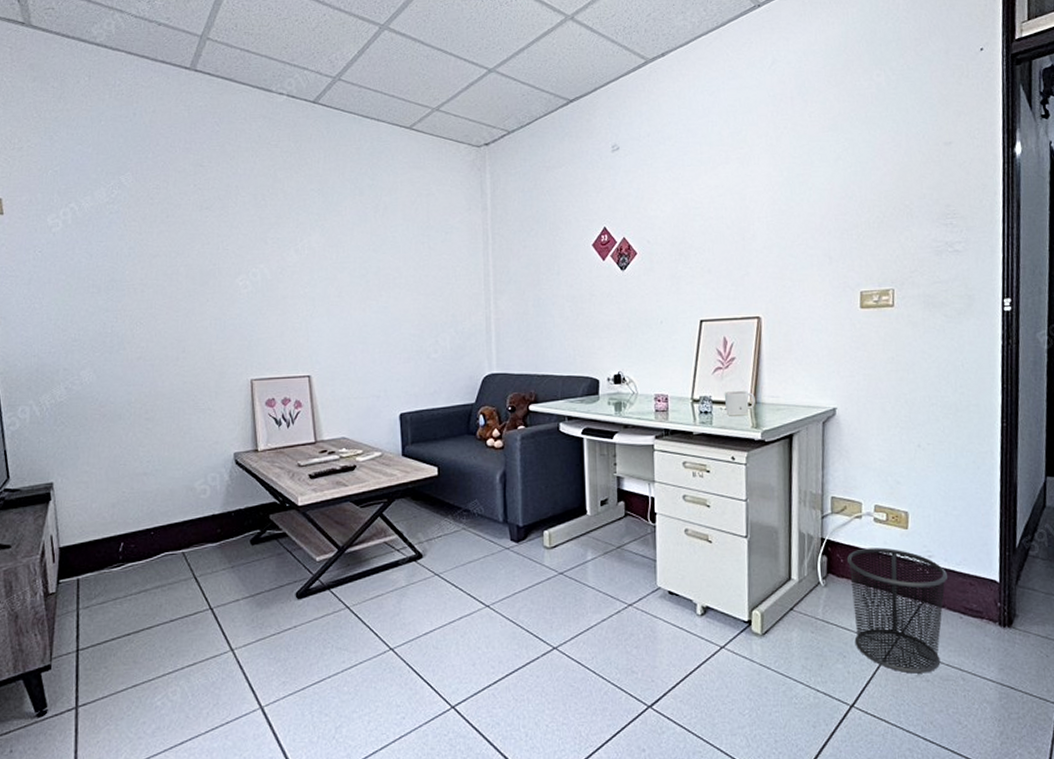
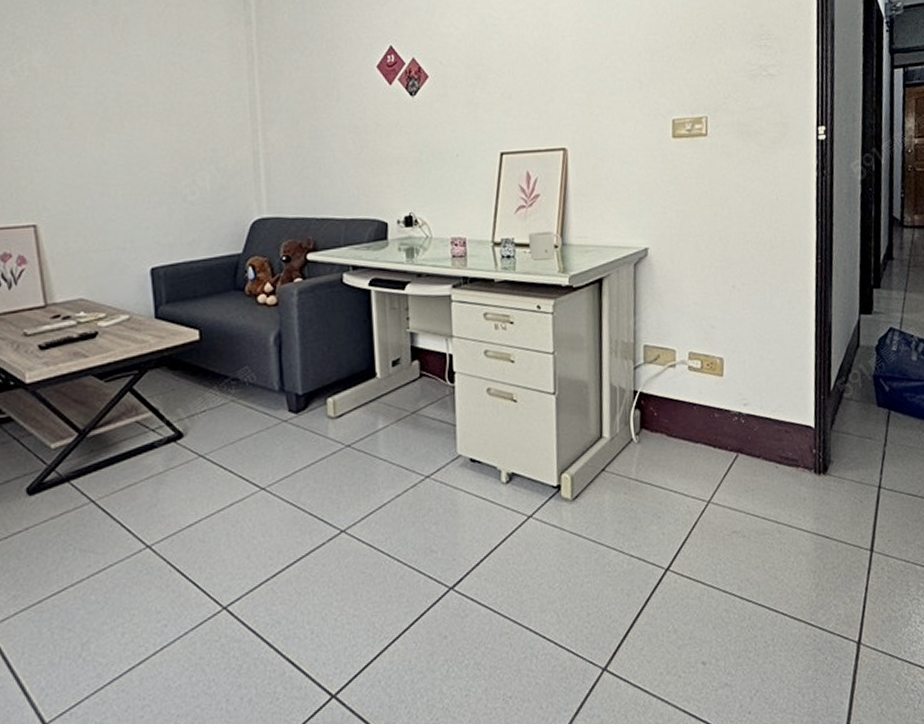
trash can: present [846,547,948,674] -> none [660,397,764,531]

